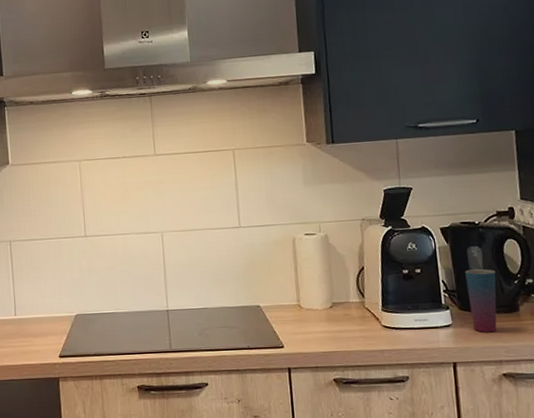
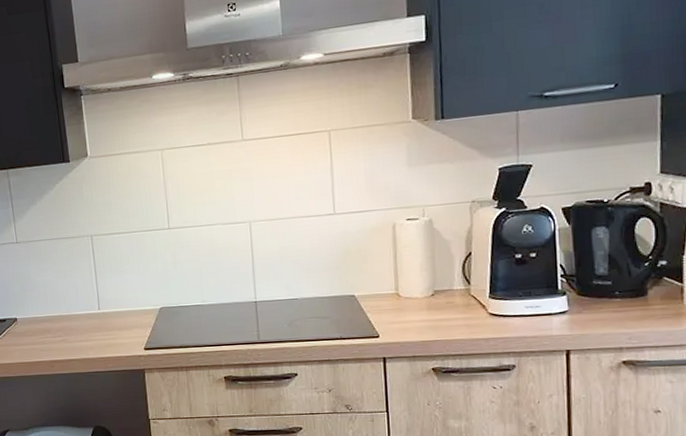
cup: present [465,268,497,332] -> none [587,251,624,319]

